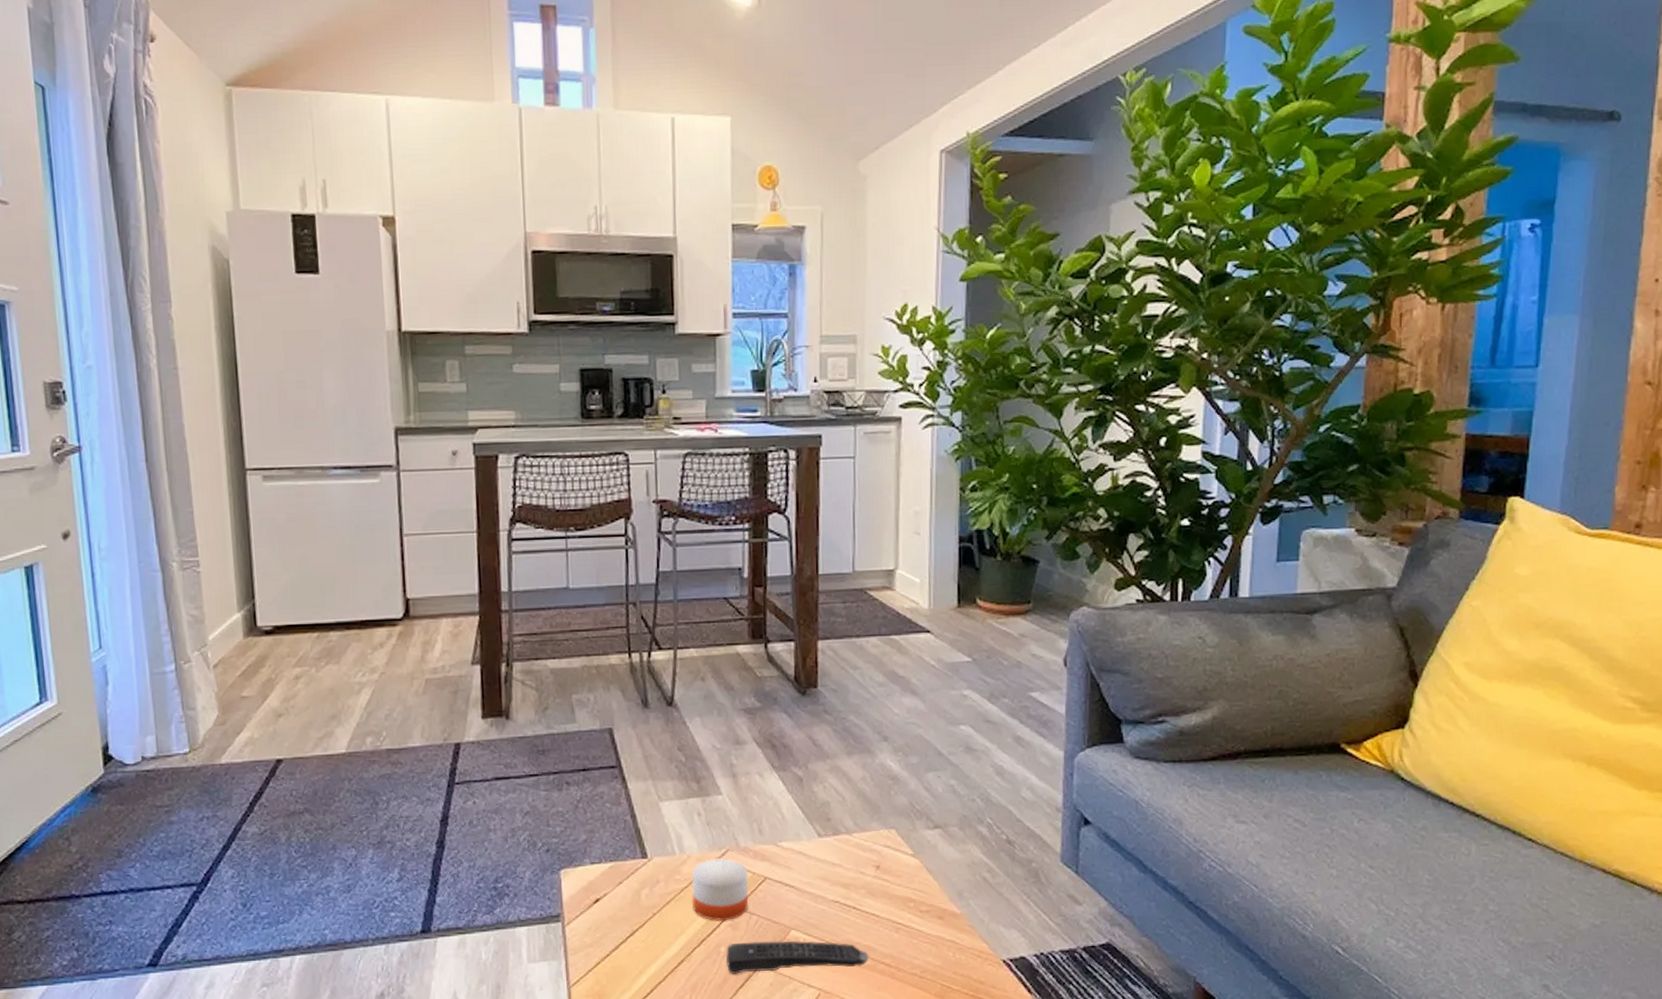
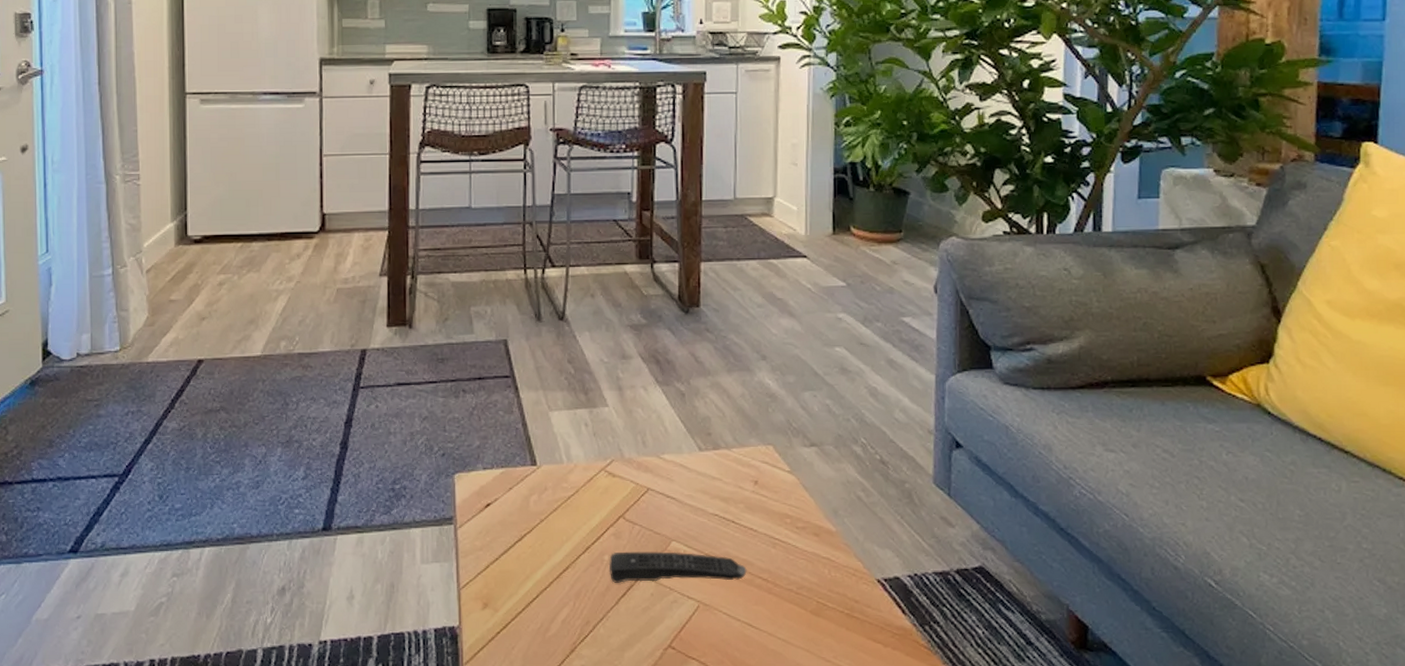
candle: present [691,852,749,922] -> none [577,462,632,530]

